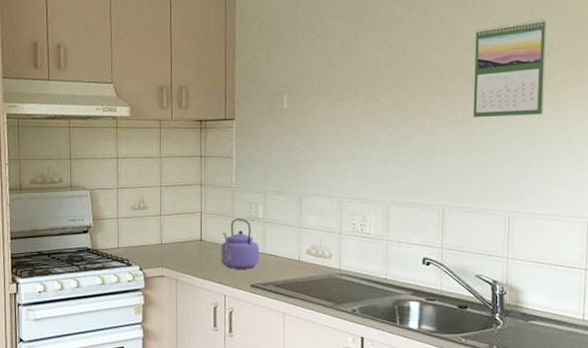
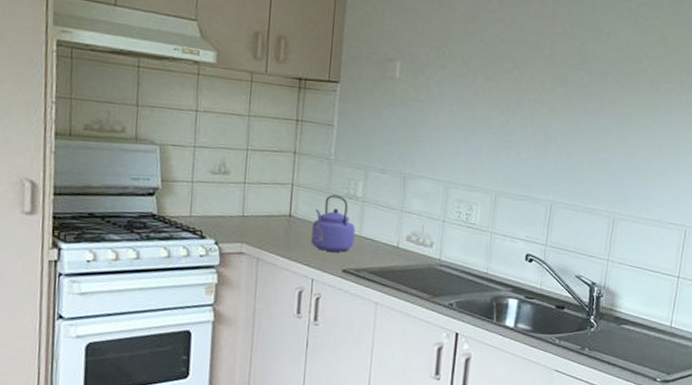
calendar: present [473,19,548,117] -> none [590,17,671,118]

